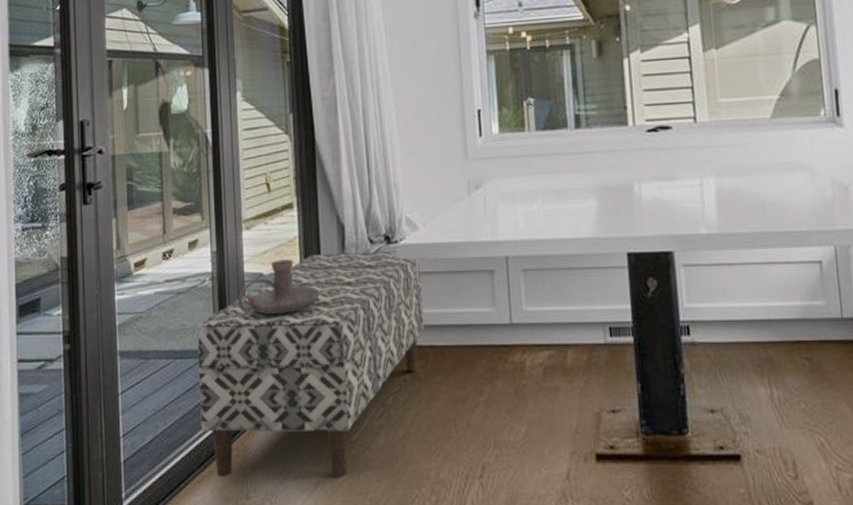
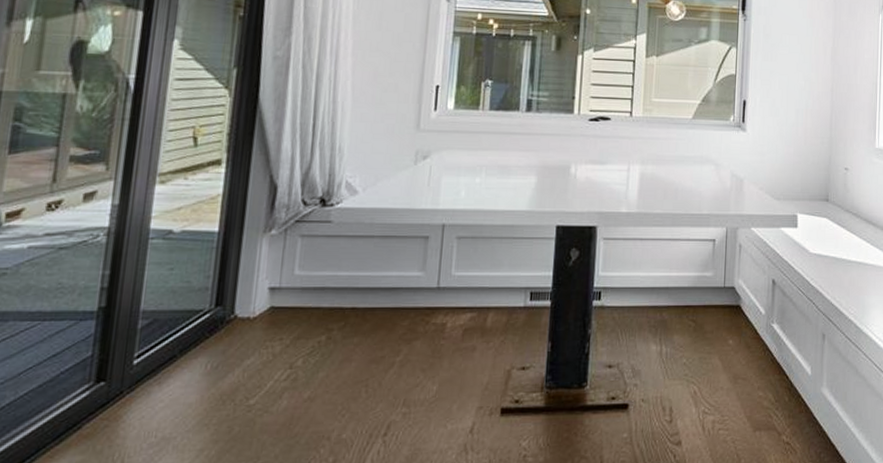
bench: present [197,251,424,478] -> none [63,213,354,451]
candle holder: present [237,259,320,314] -> none [136,217,238,273]

